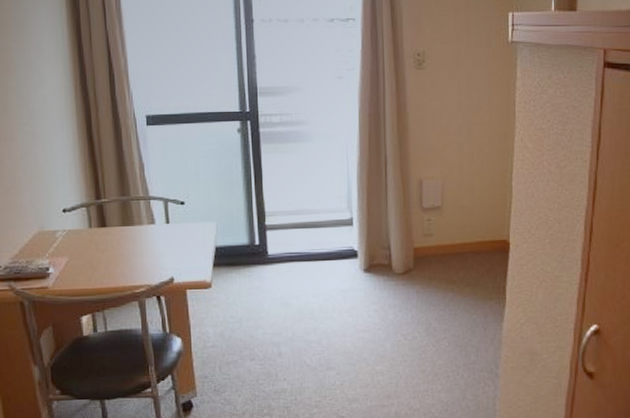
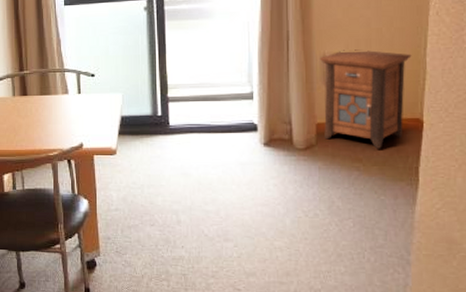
nightstand: none [417,174,500,271] -> present [320,49,412,149]

